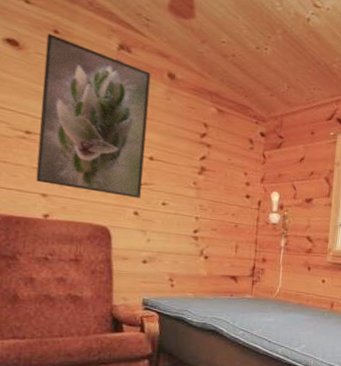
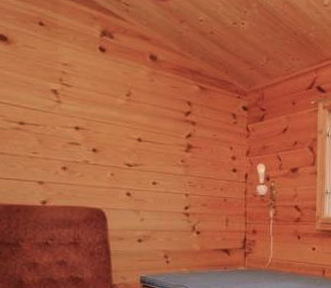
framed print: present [36,33,151,198] -> none [32,26,134,179]

